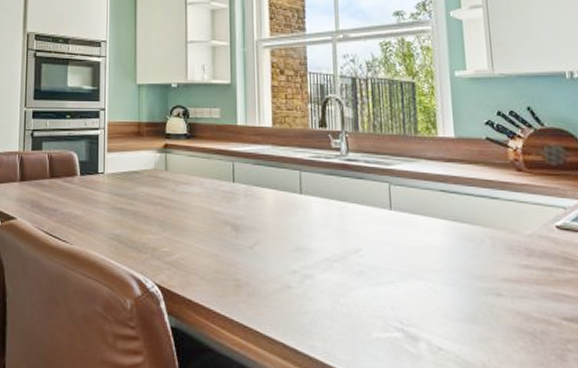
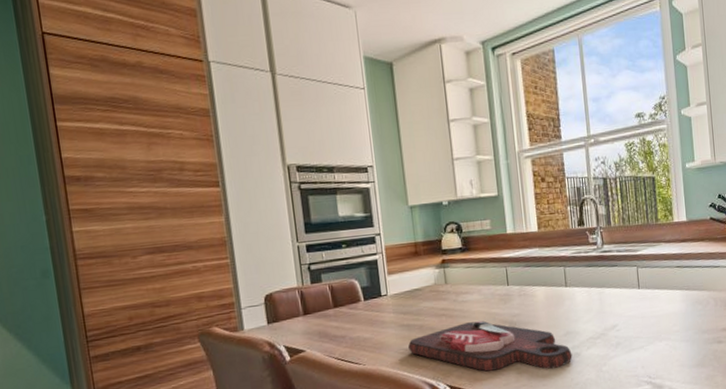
cutting board: none [119,216,303,288] -> present [408,320,572,372]

